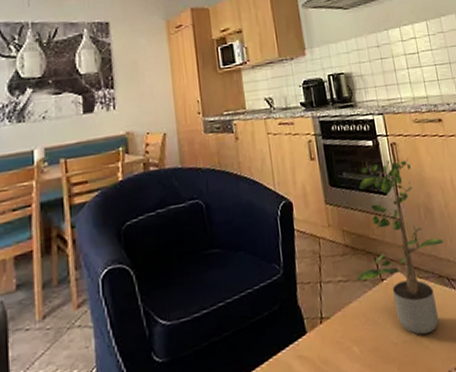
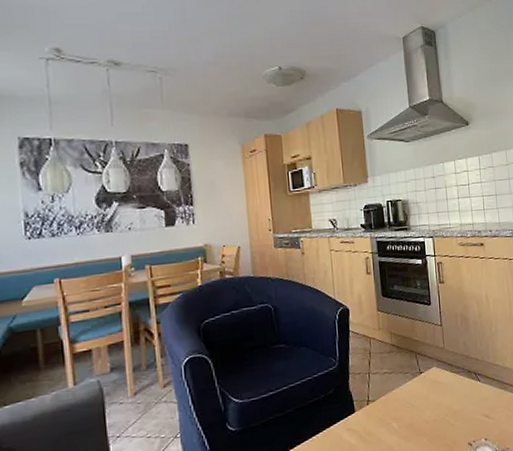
potted plant: present [357,157,443,335] -> none [400,275,474,416]

